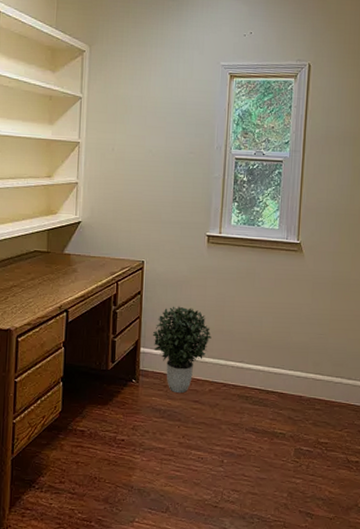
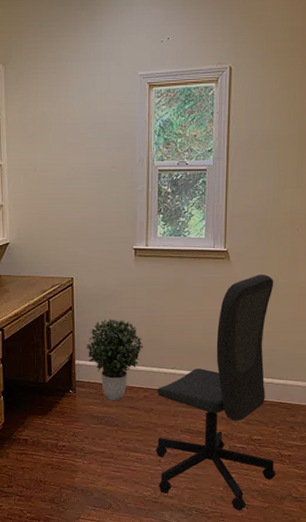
office chair: none [218,269,346,520] -> present [155,274,276,511]

